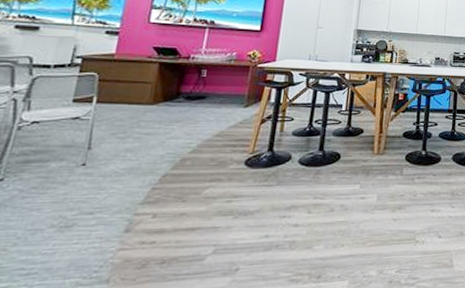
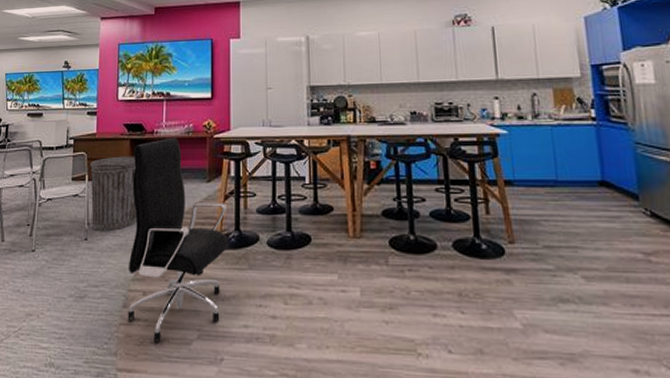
trash can: none [93,79,163,155] -> present [90,156,138,231]
office chair: none [129,64,263,264] -> present [128,137,229,344]

